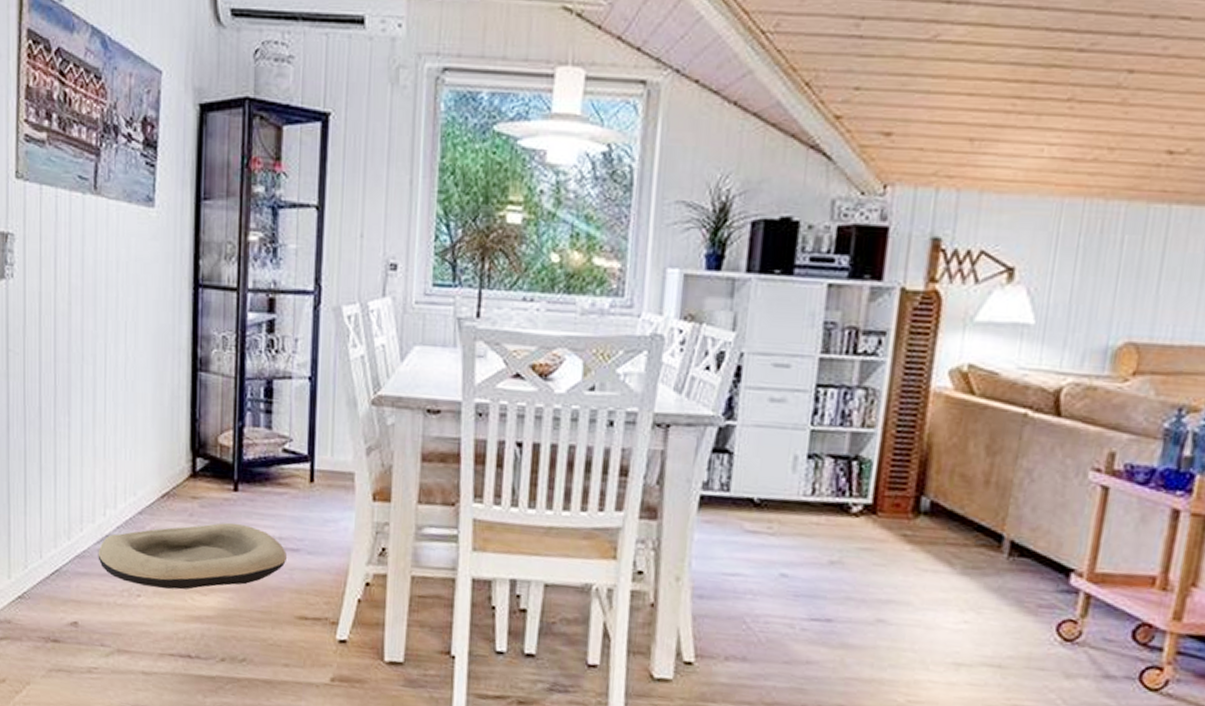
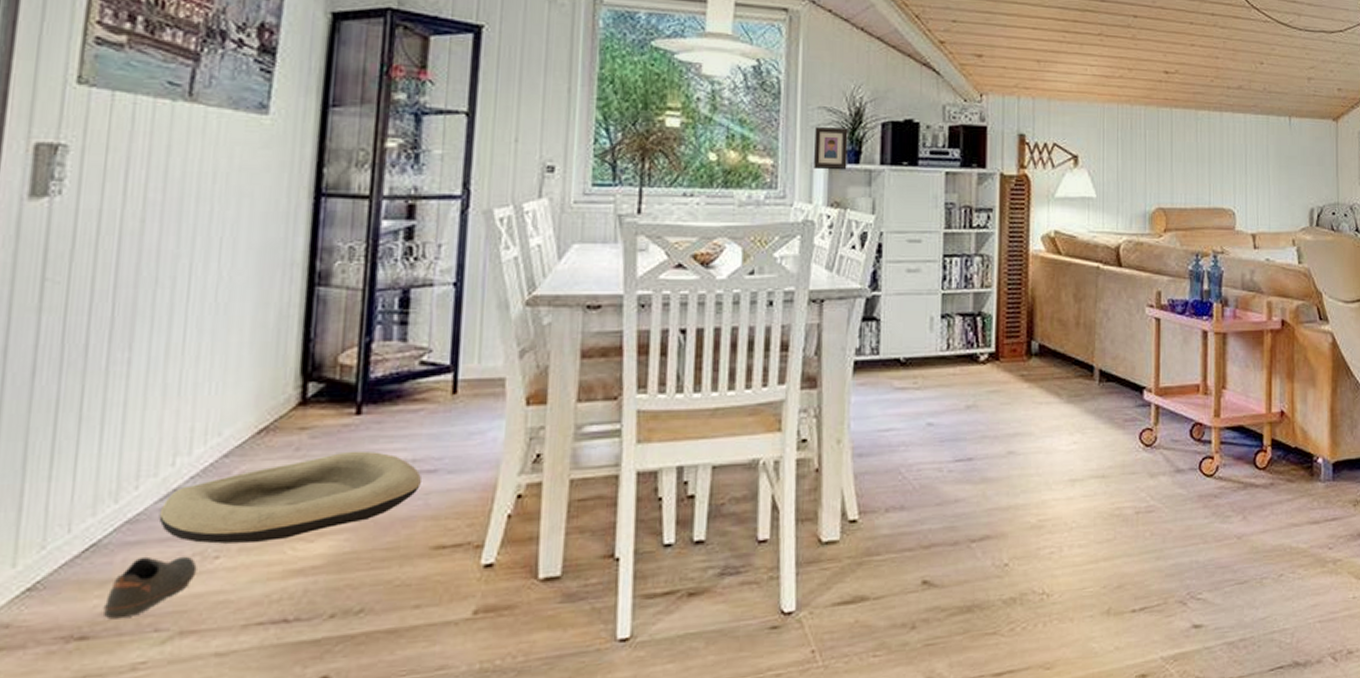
shoe: none [67,585,126,632] -> present [103,556,197,620]
picture frame: none [667,226,710,278] -> present [814,127,848,170]

